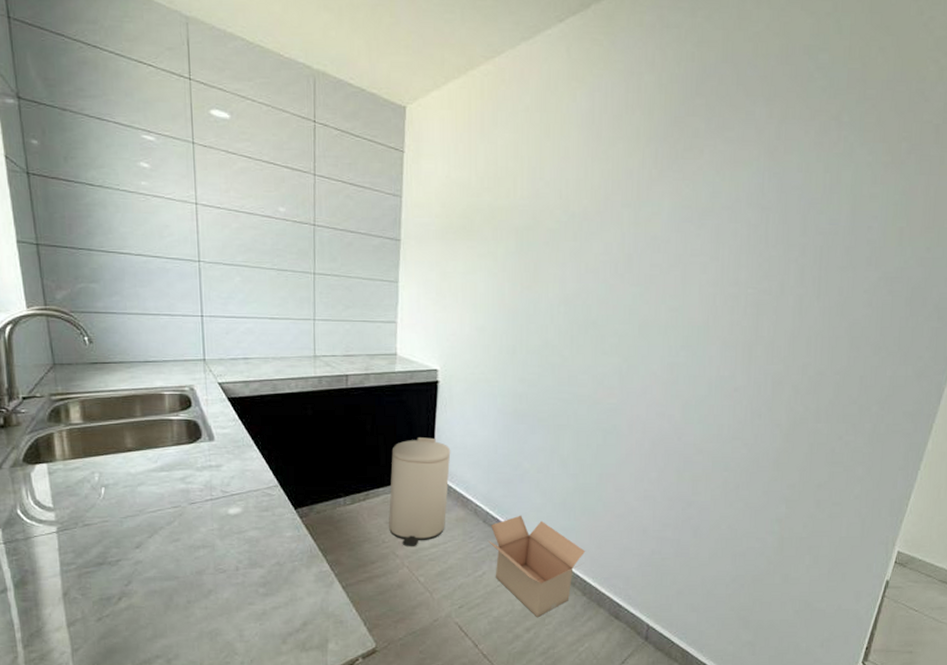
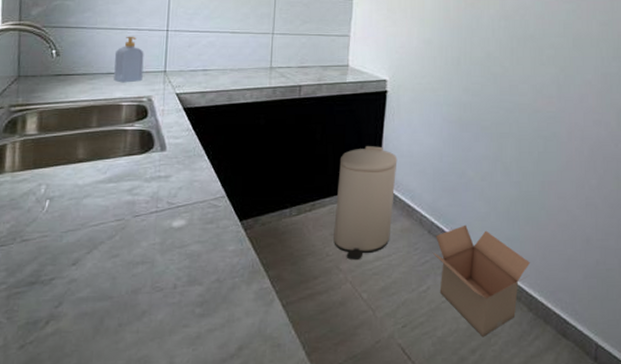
soap bottle: none [150,322,182,372] -> present [114,36,144,83]

